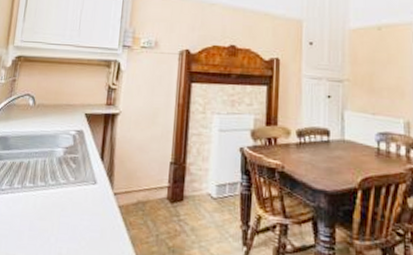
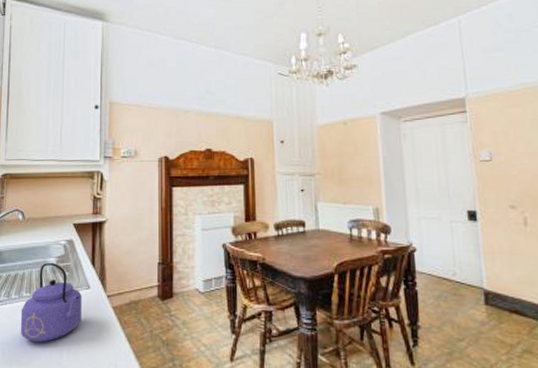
kettle: none [19,153,88,238] -> present [20,263,82,343]

